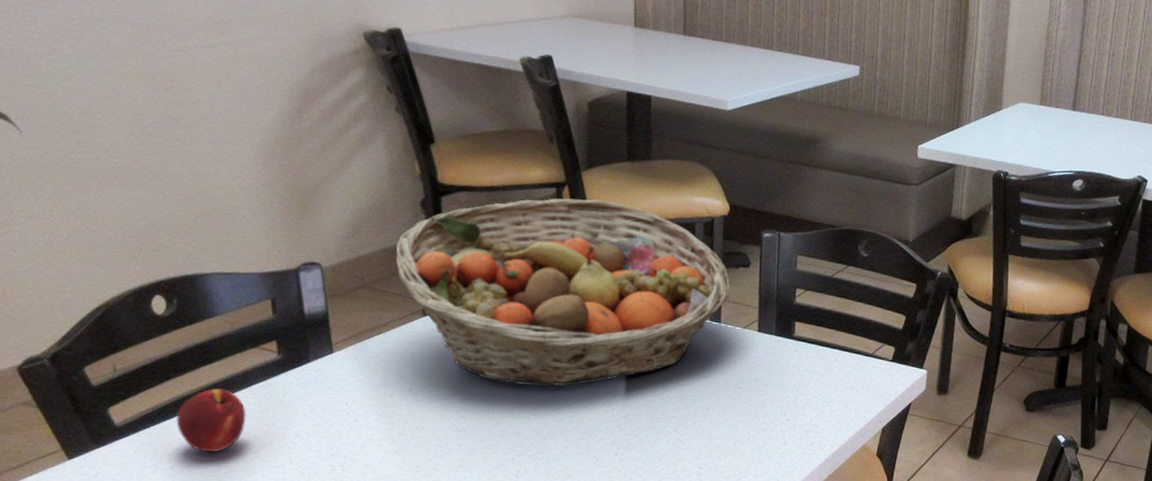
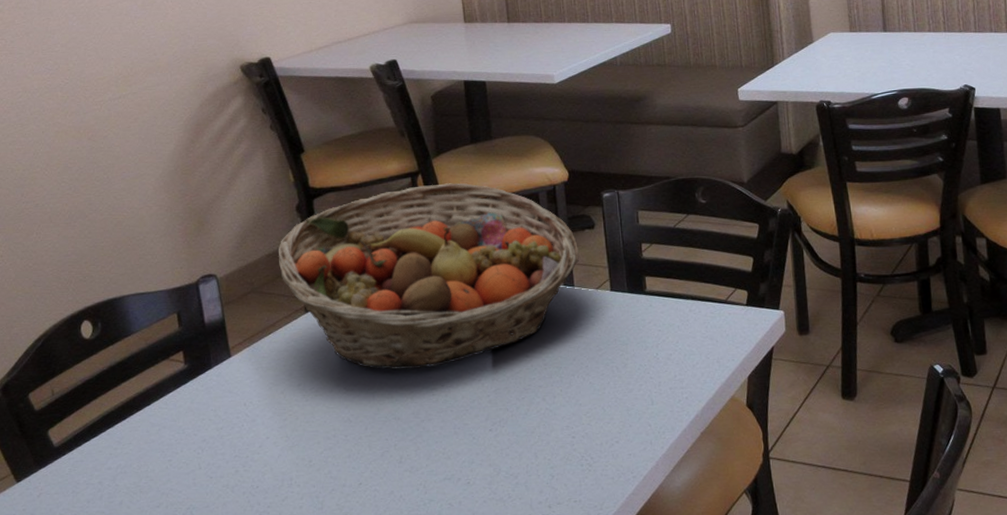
peach: present [176,388,246,453] -> none [103,402,161,465]

